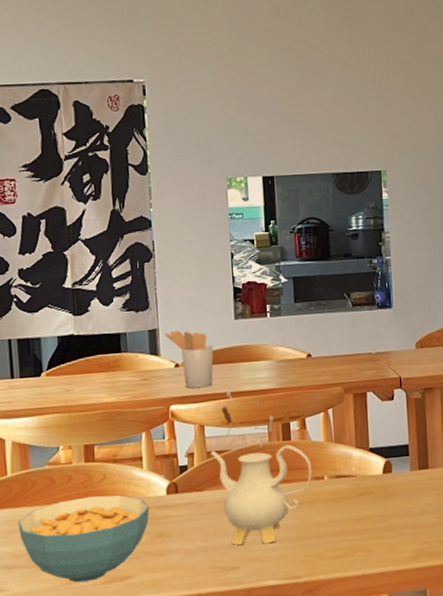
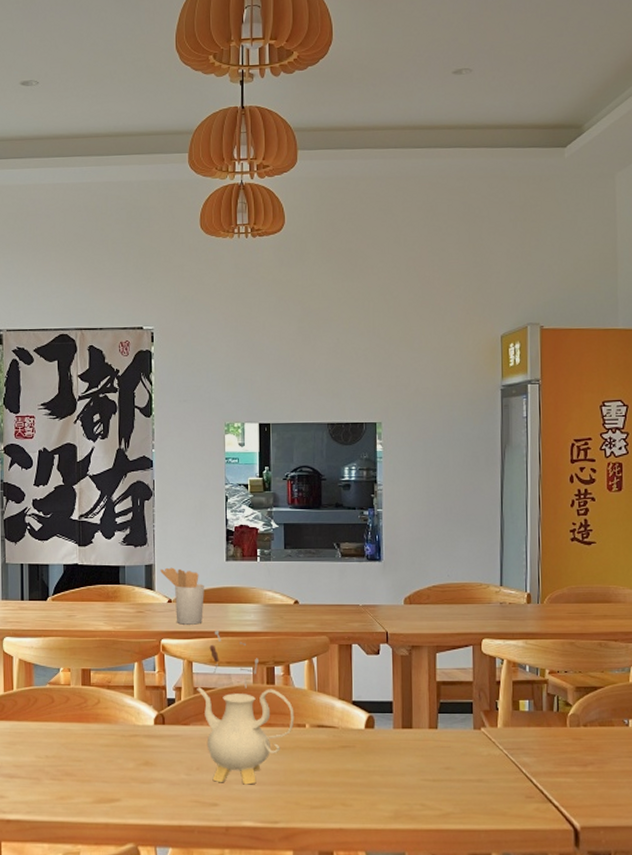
cereal bowl: present [18,494,150,583] -> none [20,718,138,799]

